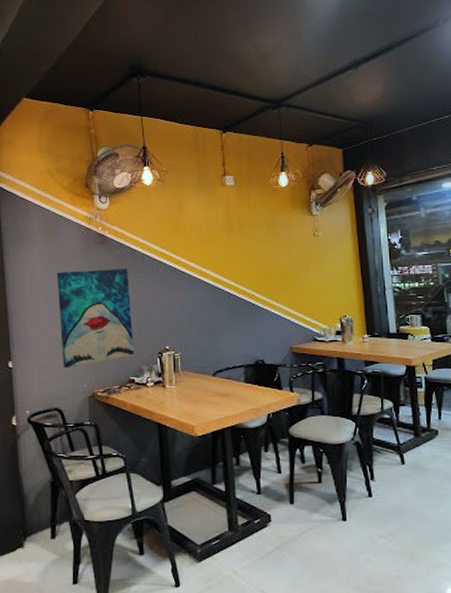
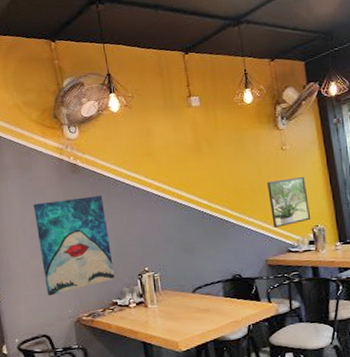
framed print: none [297,264,339,316] -> present [267,176,310,229]

